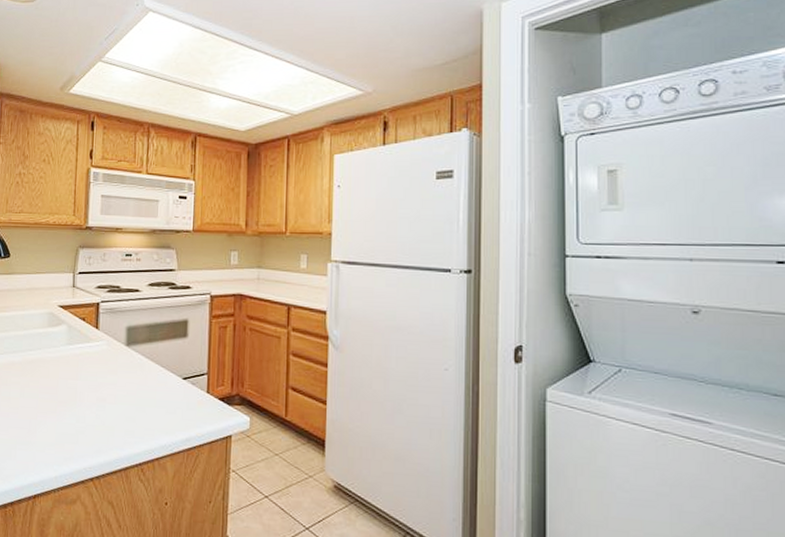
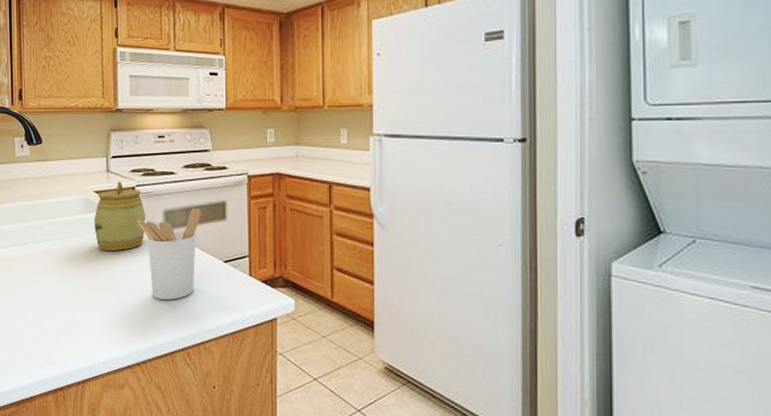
jar: none [56,297,109,366] -> present [94,182,146,252]
utensil holder: none [99,325,163,415] -> present [137,208,201,300]

